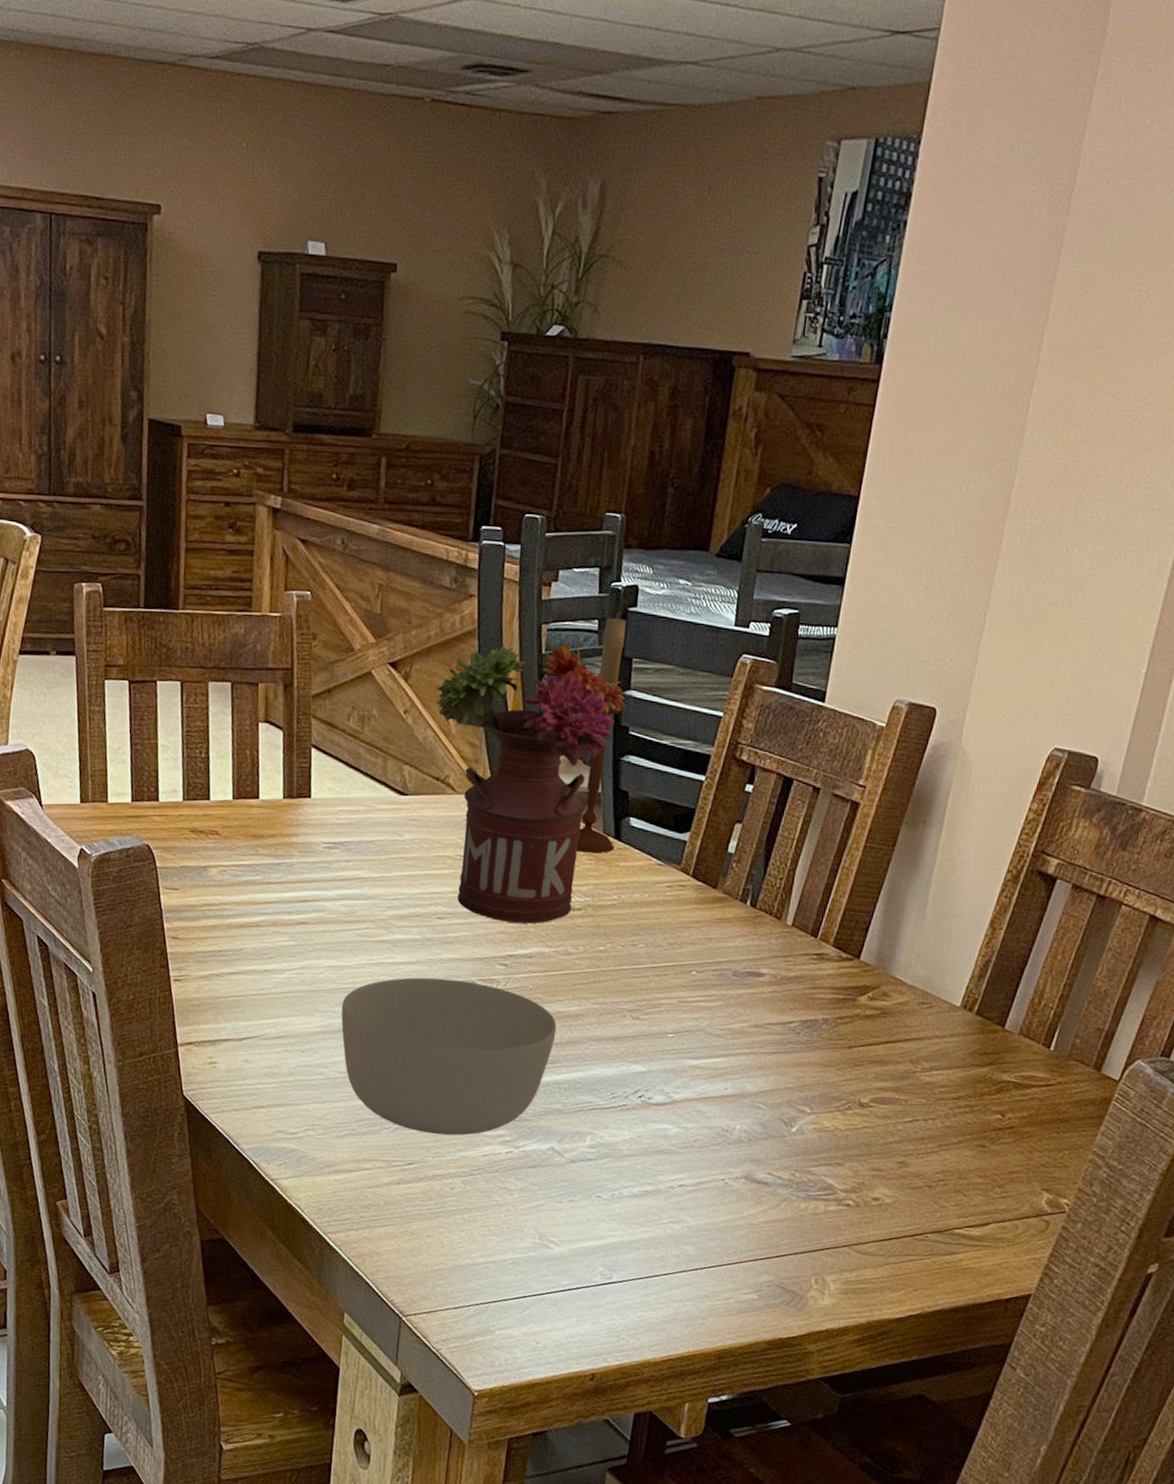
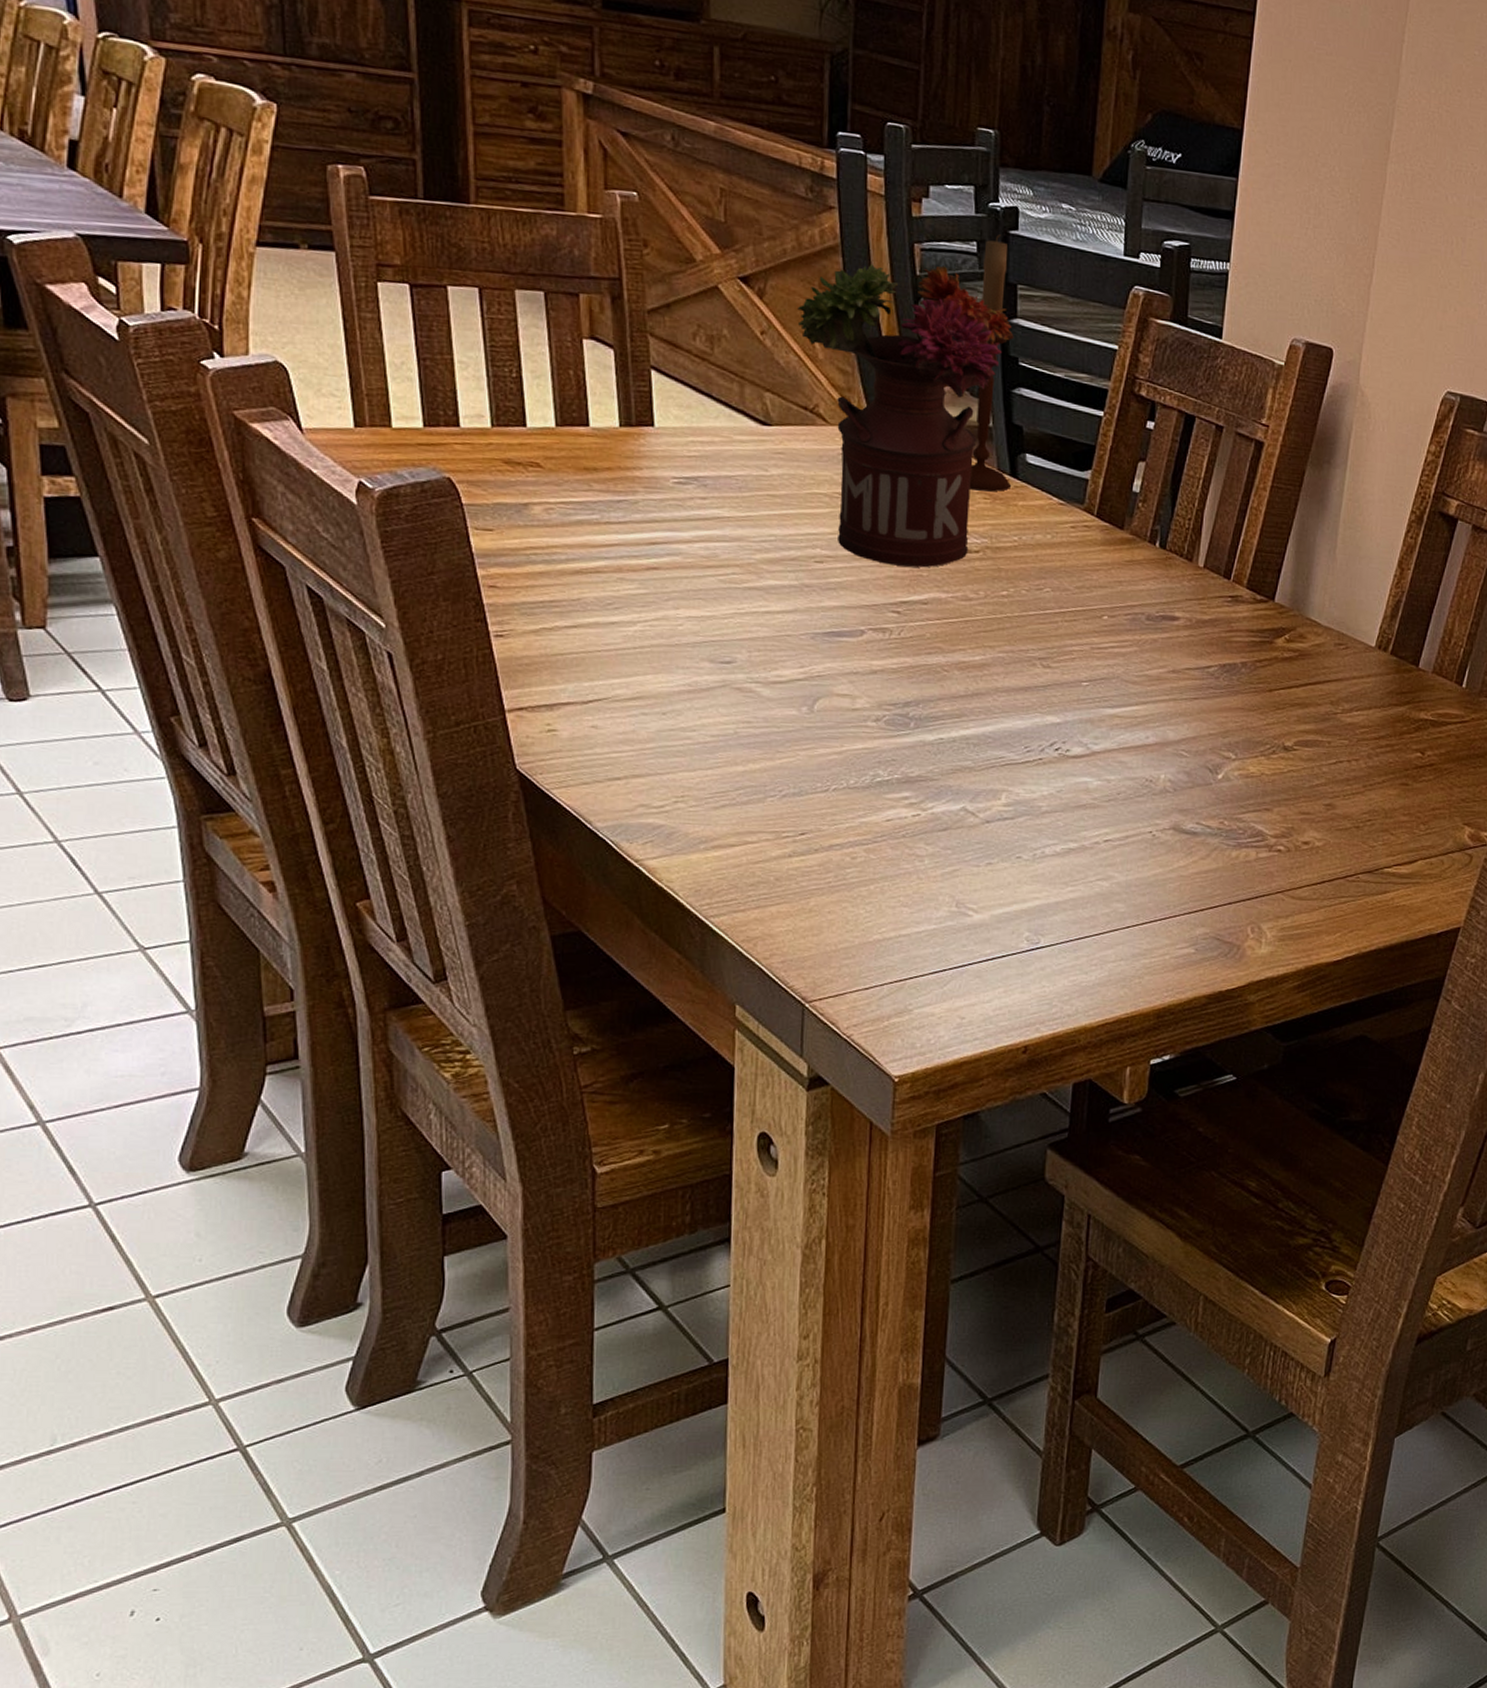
bowl: present [341,977,557,1136] -> none [708,627,961,800]

